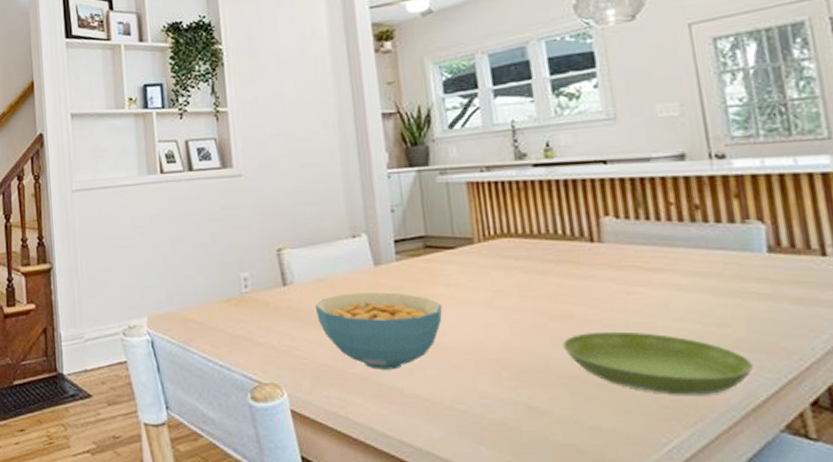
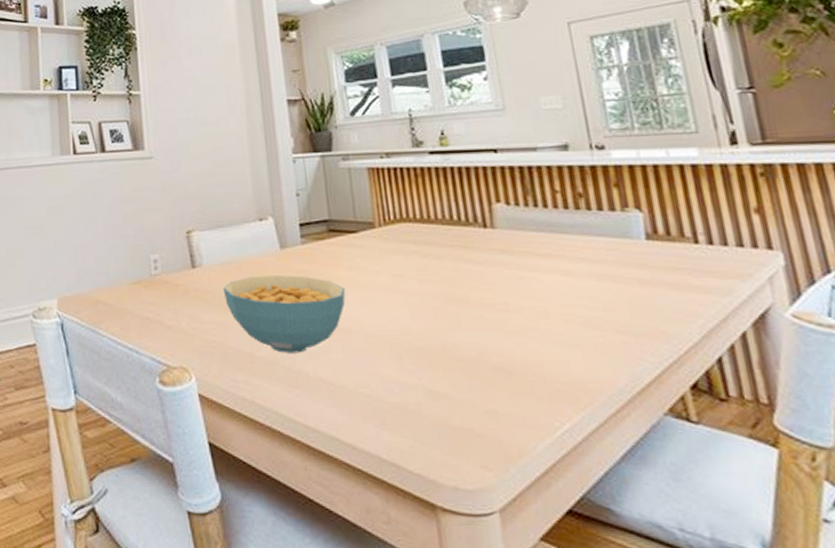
saucer: present [562,331,753,395] -> none [459,315,637,379]

